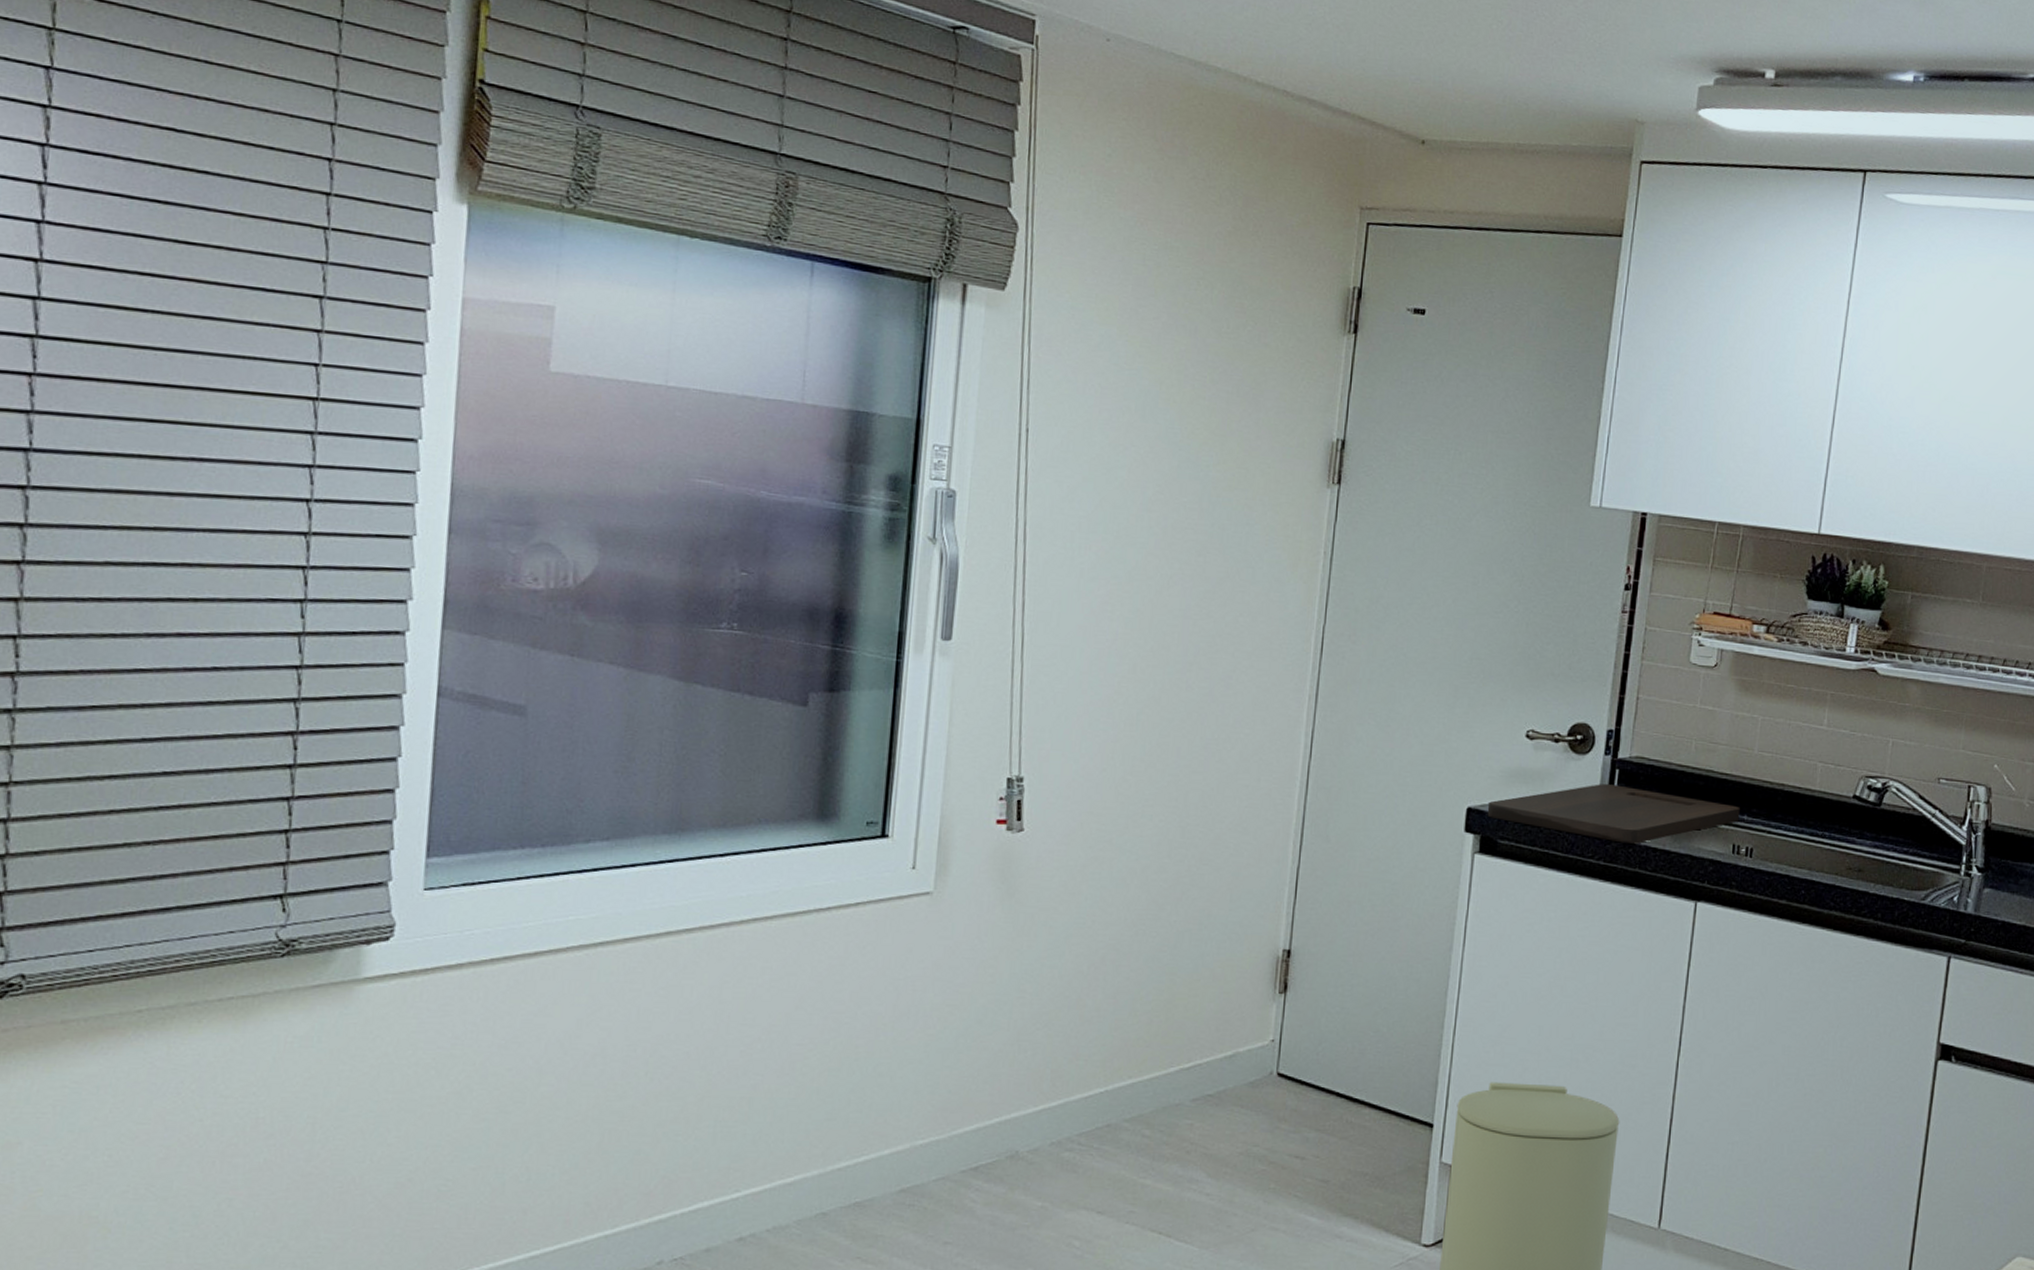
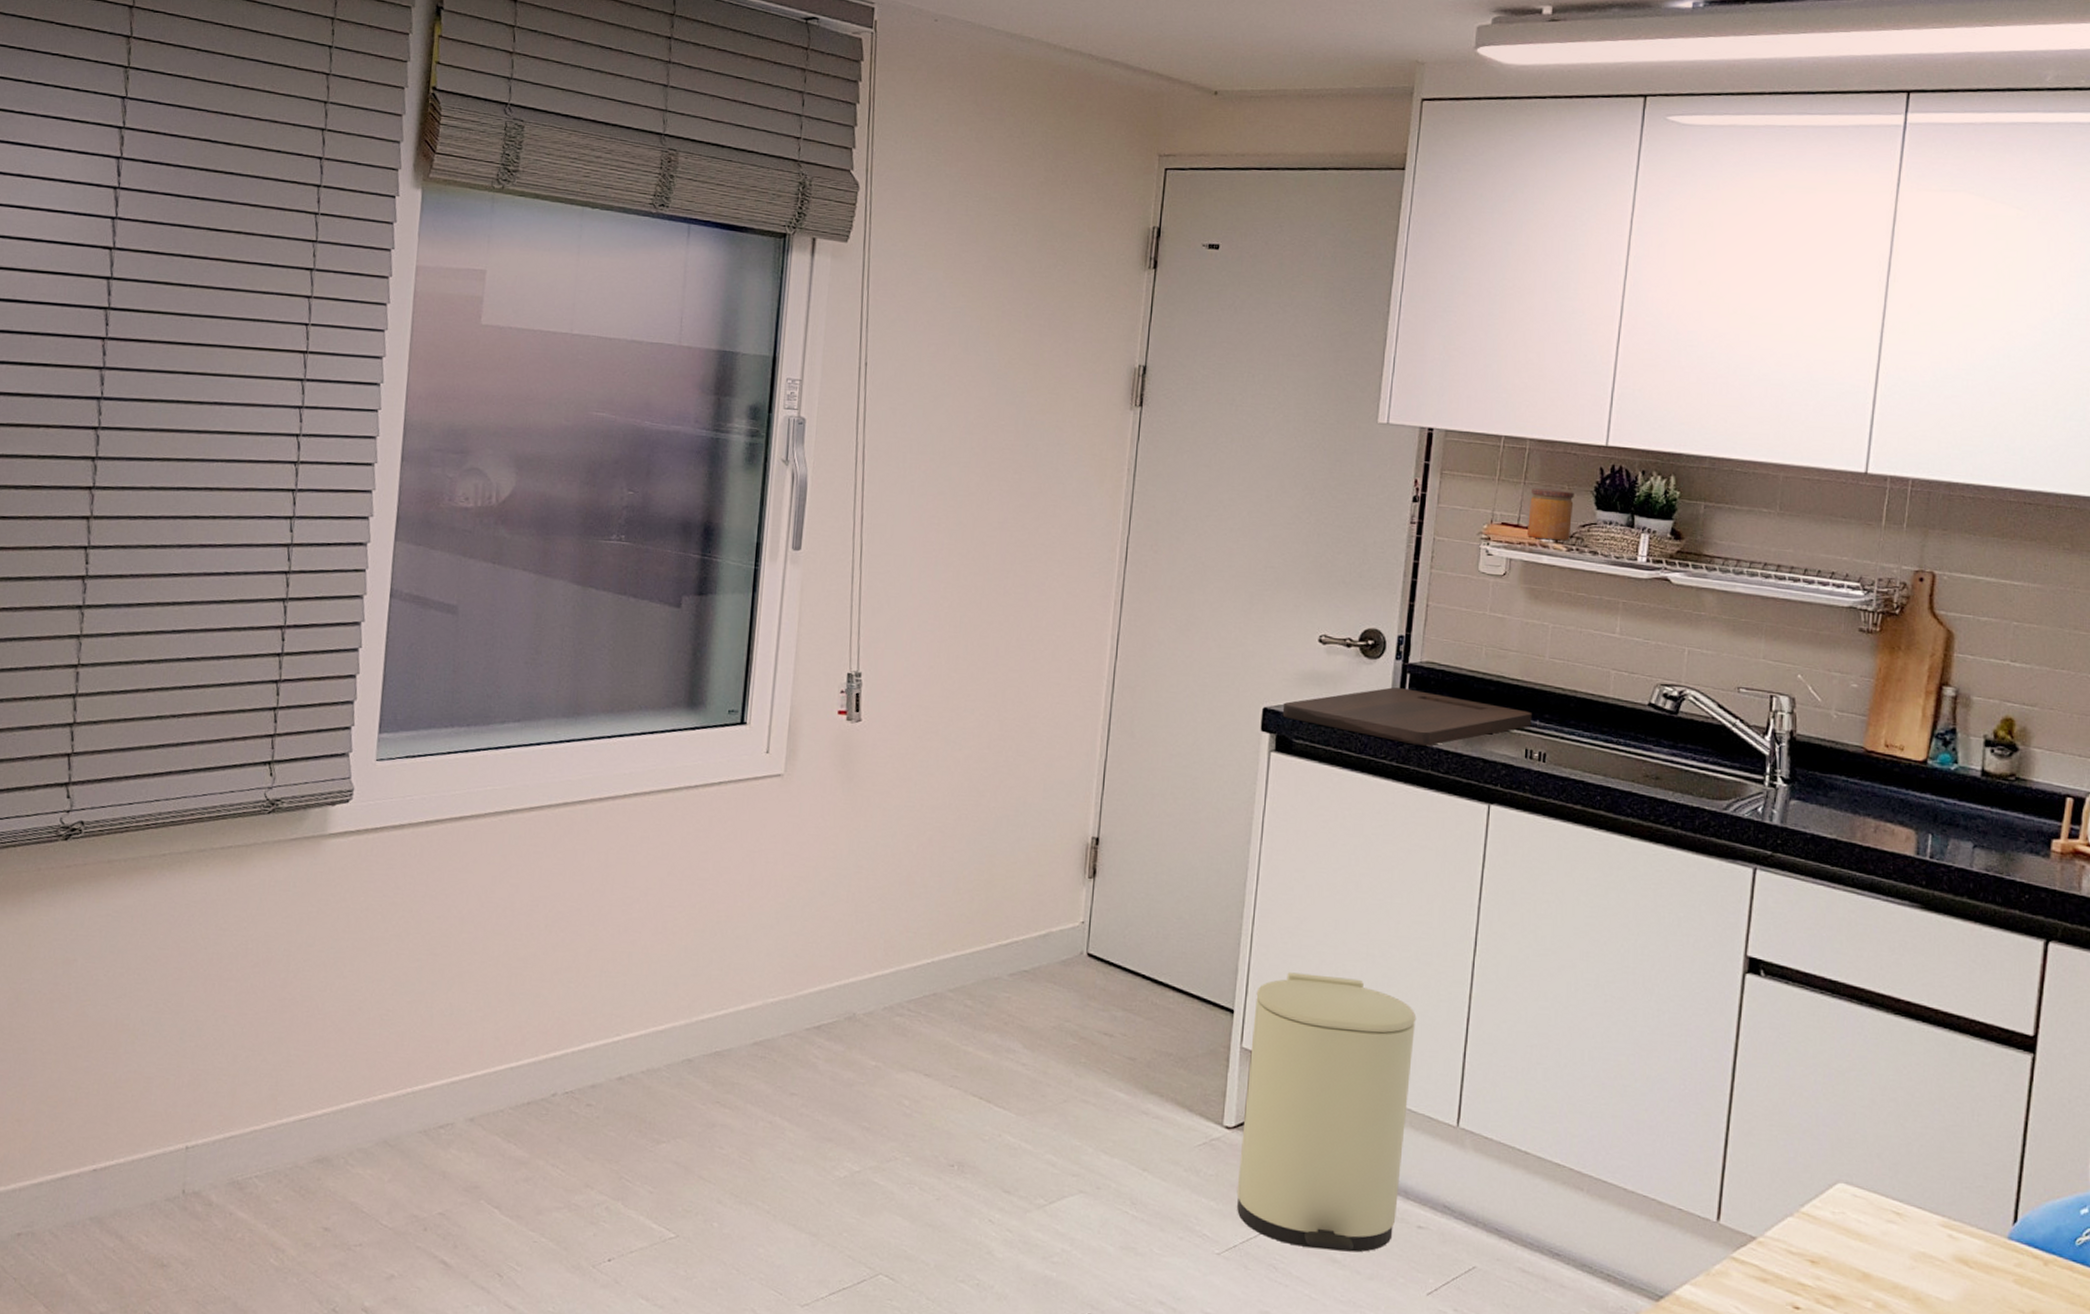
jar: none [1739,576,1786,632] -> present [1528,488,1574,541]

